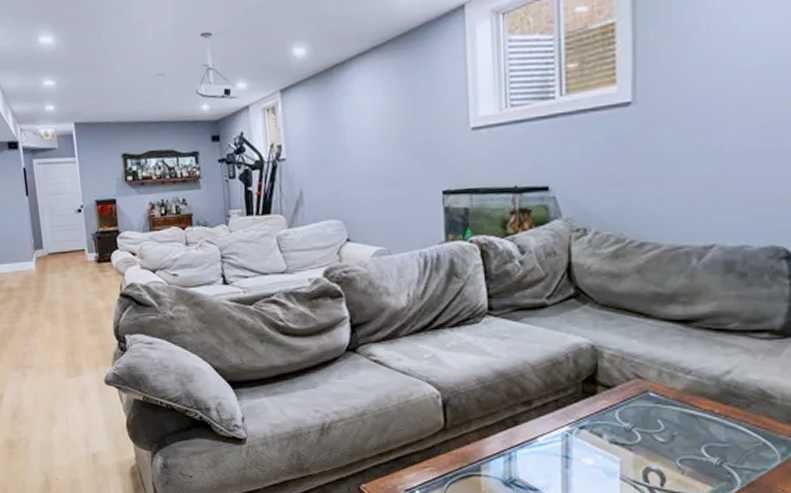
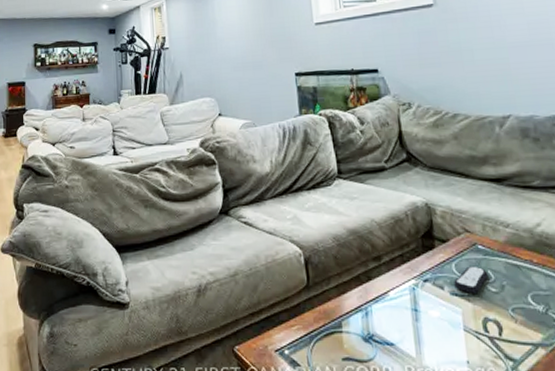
remote control: none [615,414,658,442] -> present [453,266,489,293]

